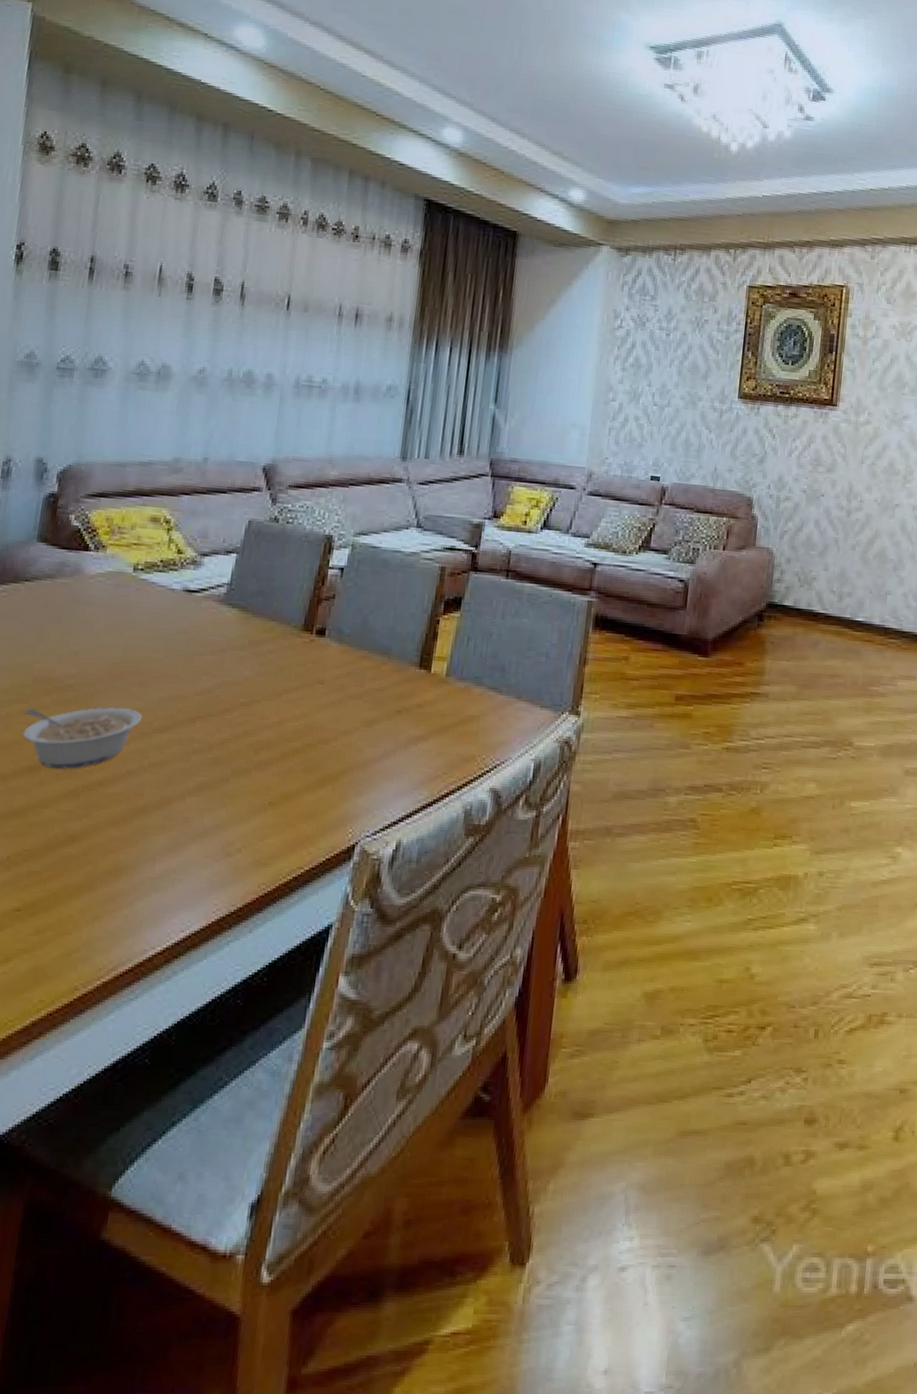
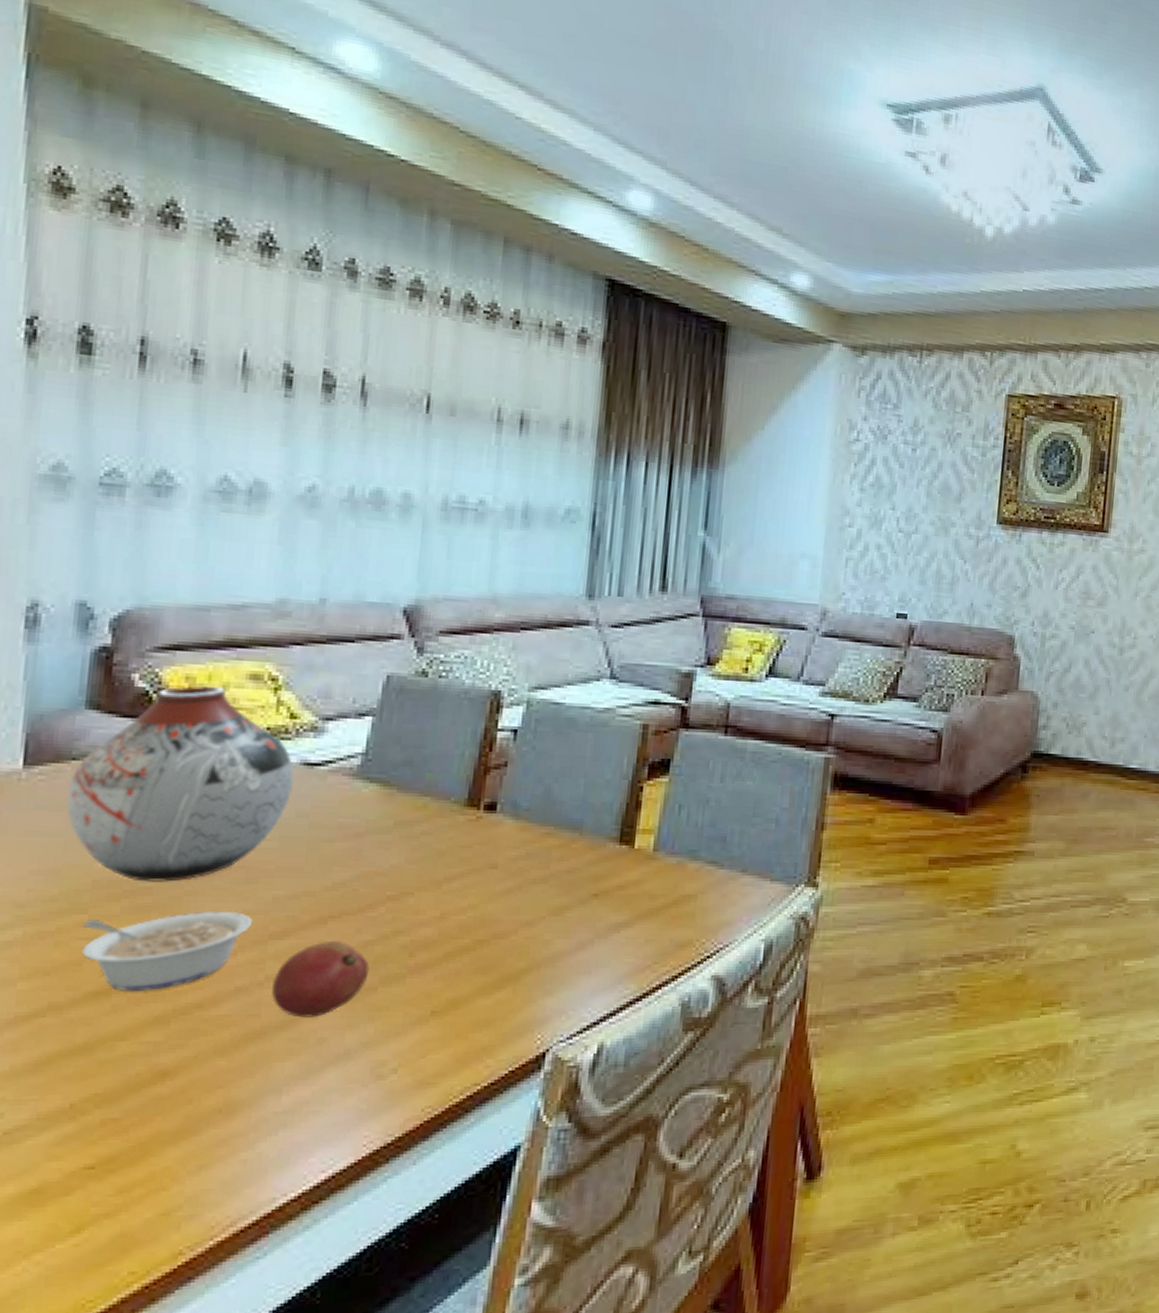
vase: none [19,526,178,682] -> present [67,686,294,882]
fruit: none [152,737,225,800] -> present [271,940,369,1018]

